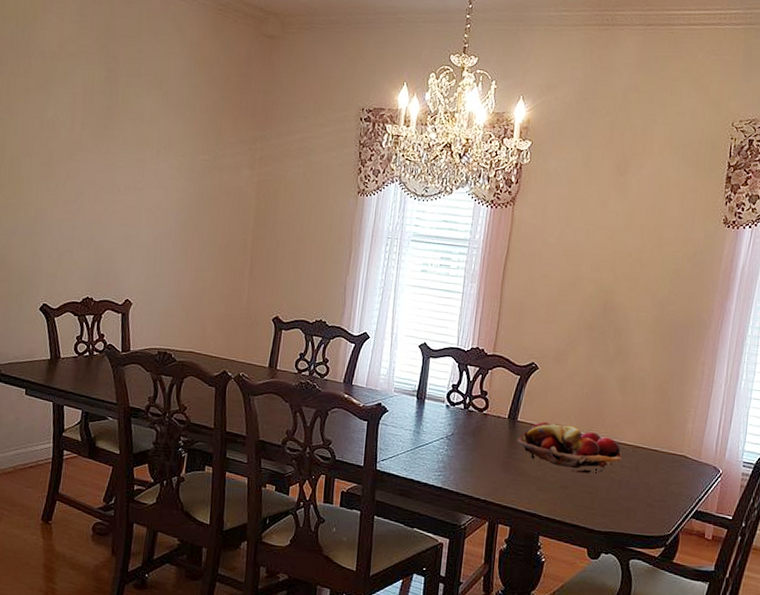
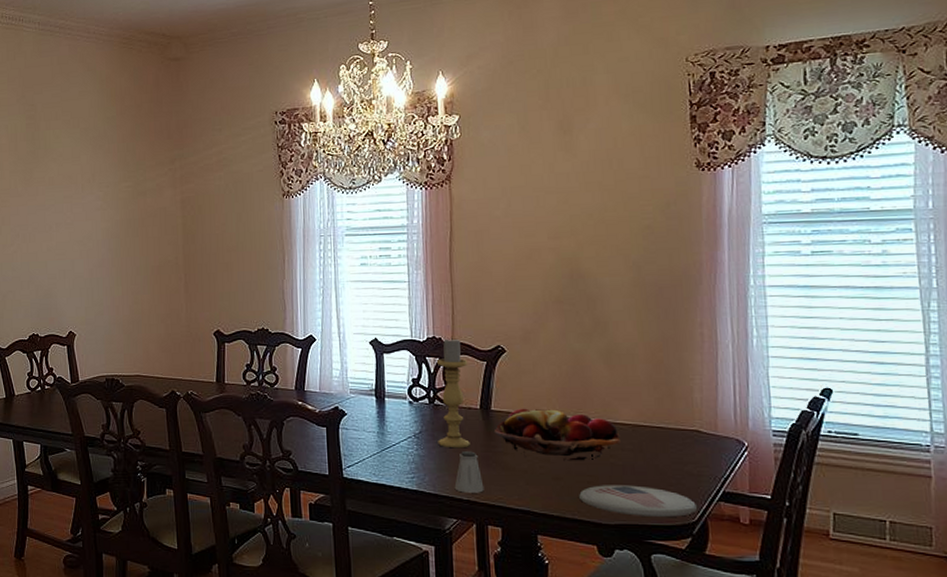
candle holder: none [466,350,504,453] -> present [437,337,470,448]
saltshaker: none [474,455,501,495] -> present [454,451,484,493]
plate: none [578,496,674,529] -> present [578,485,698,518]

